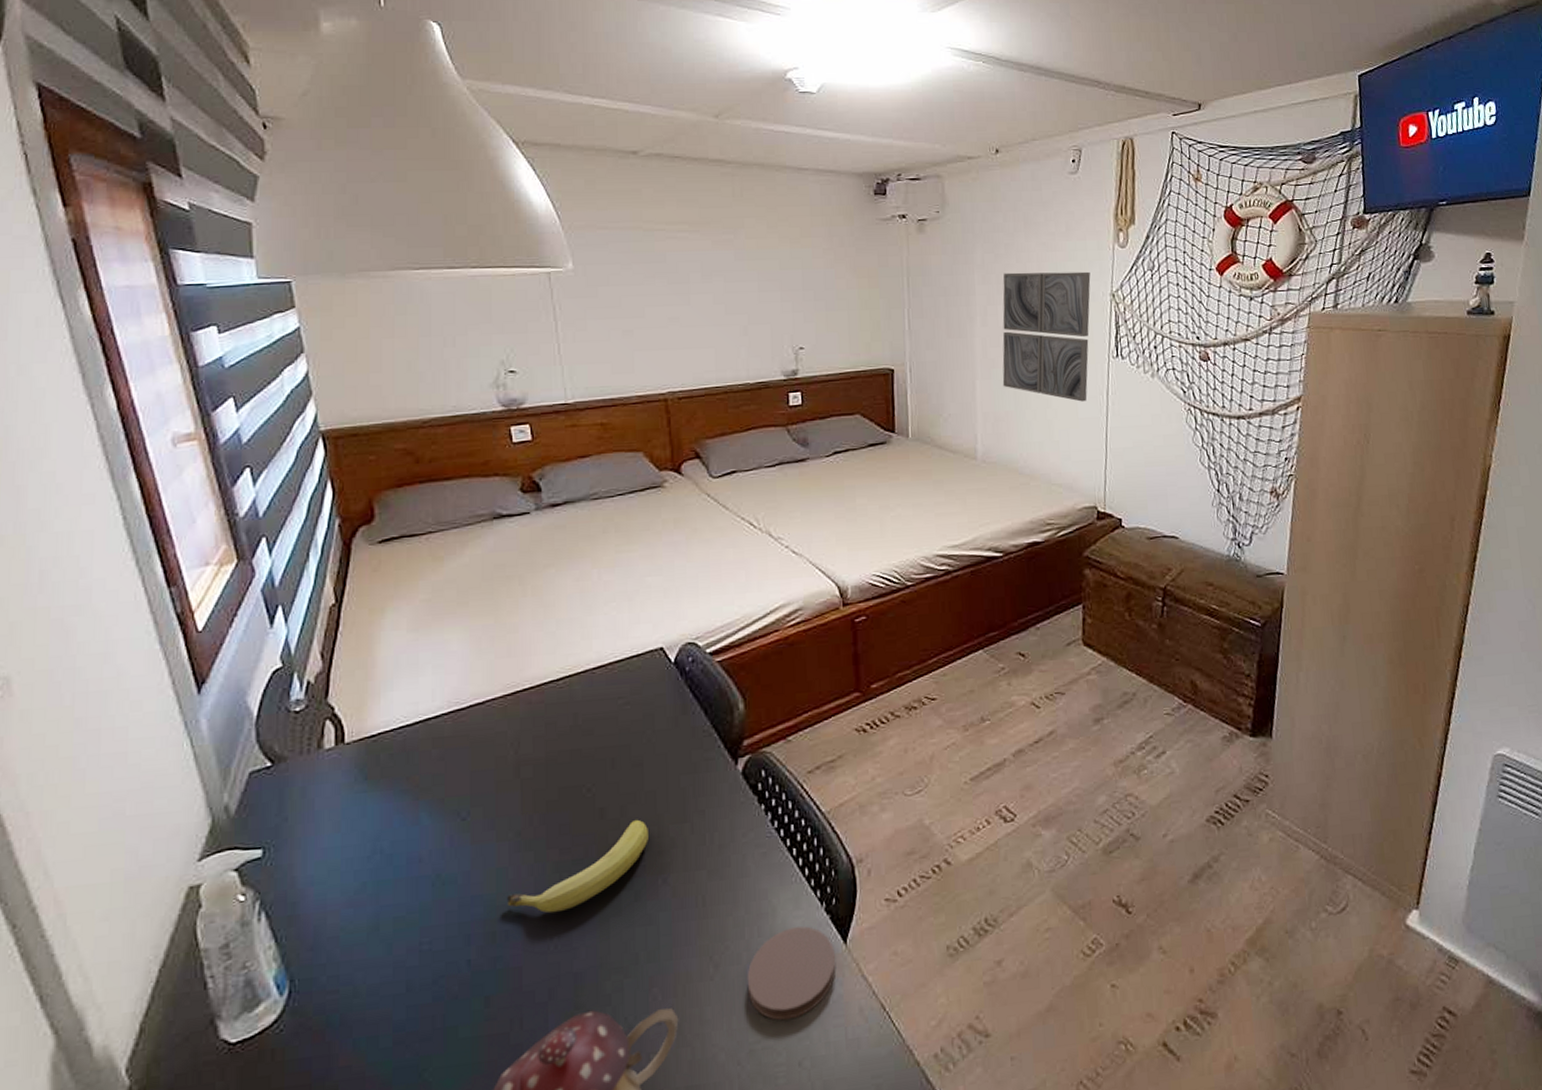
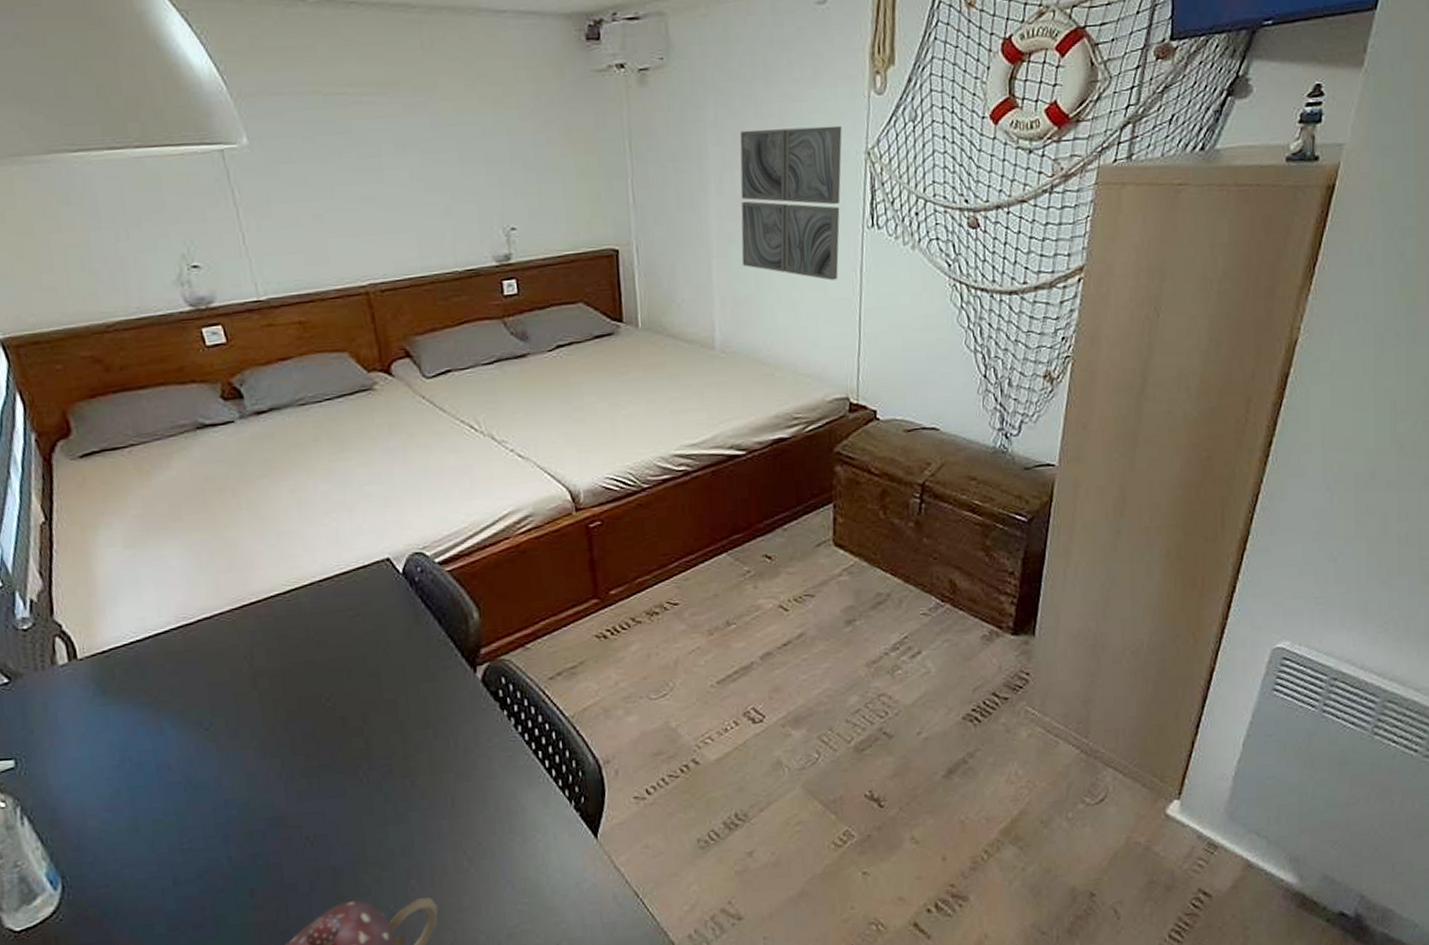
fruit: present [507,819,648,913] -> none [259,726,393,814]
coaster: present [747,926,836,1021] -> none [501,823,589,907]

